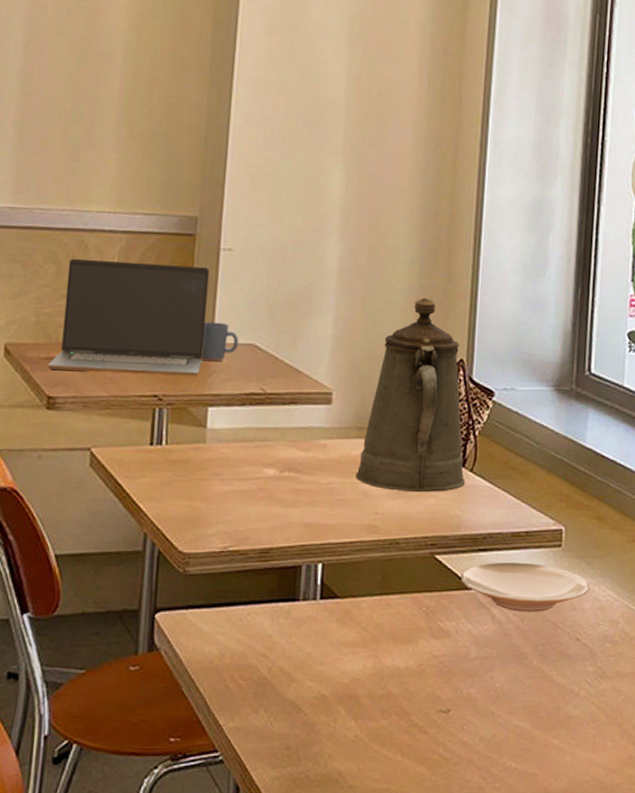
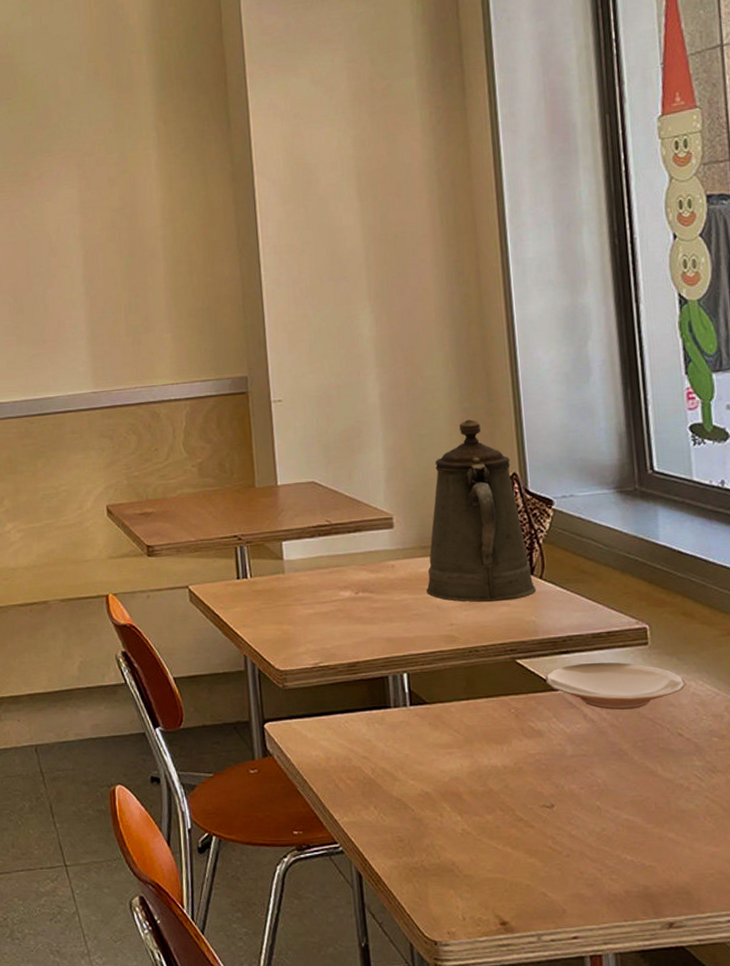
laptop: present [47,258,209,377] -> none [142,419,271,523]
mug: present [200,322,239,362] -> none [267,466,301,502]

